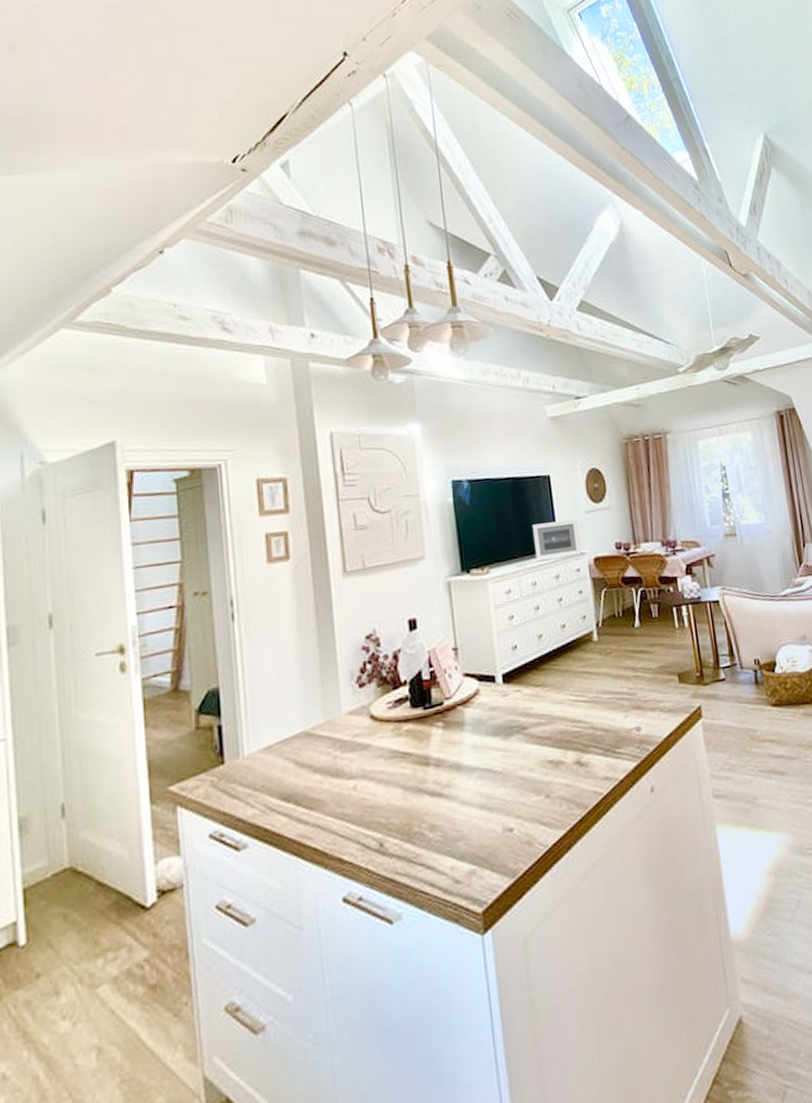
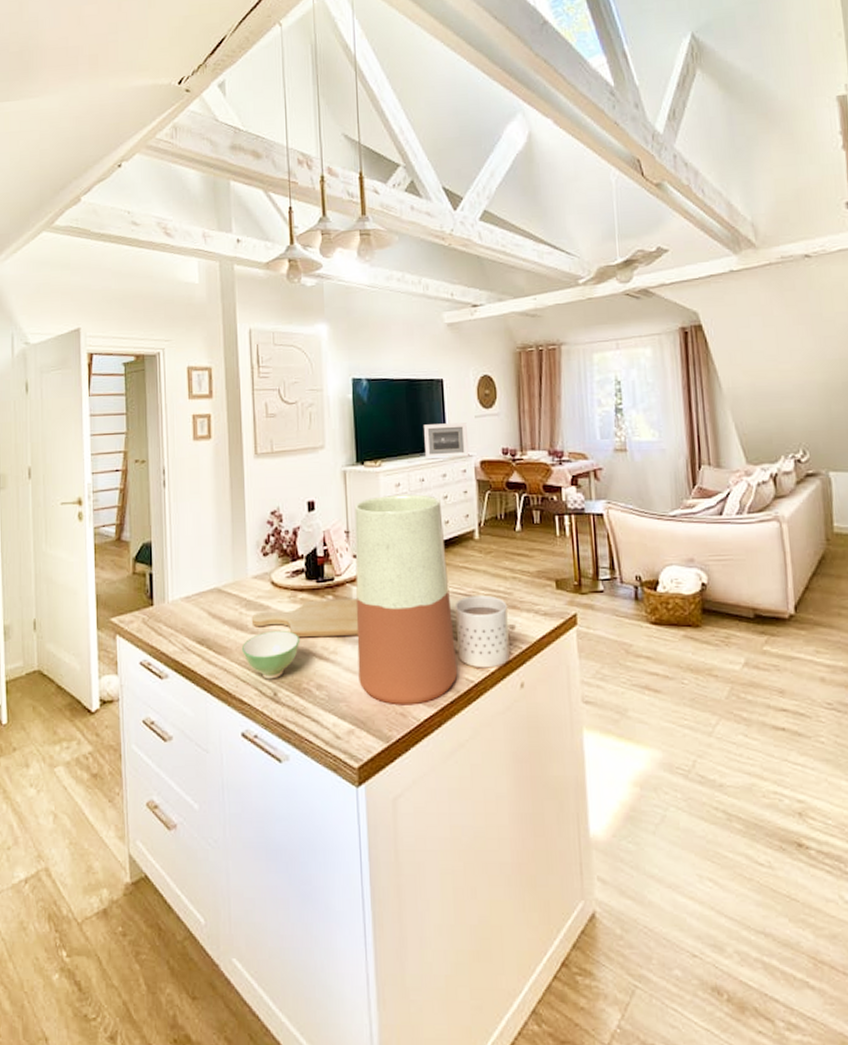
bowl: none [337,769,408,830] -> present [241,630,301,679]
chopping board: none [348,722,474,776] -> present [251,599,359,638]
vase: none [462,599,585,834] -> present [354,494,458,706]
mug: none [577,699,638,779] -> present [454,595,510,668]

